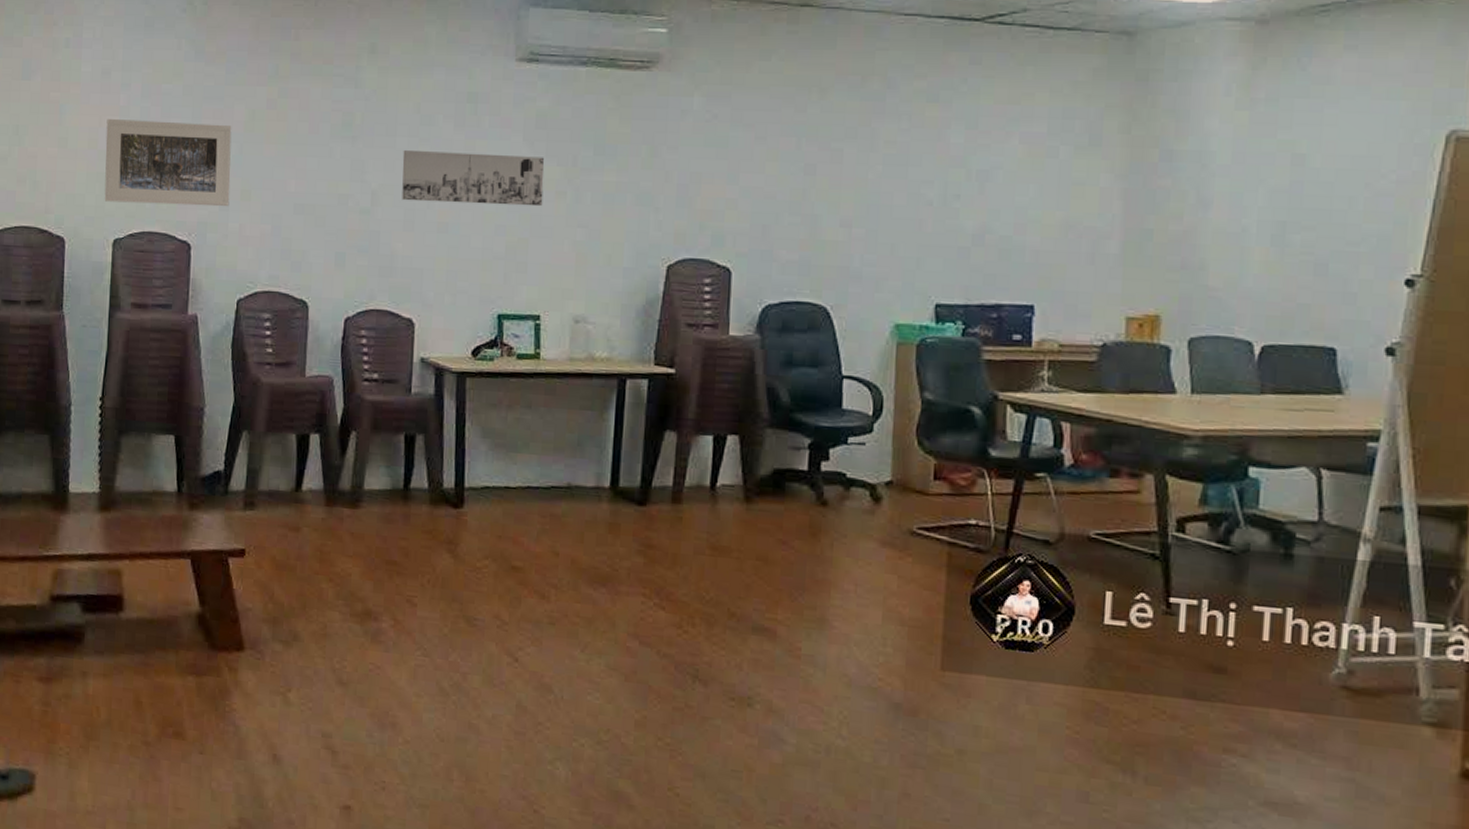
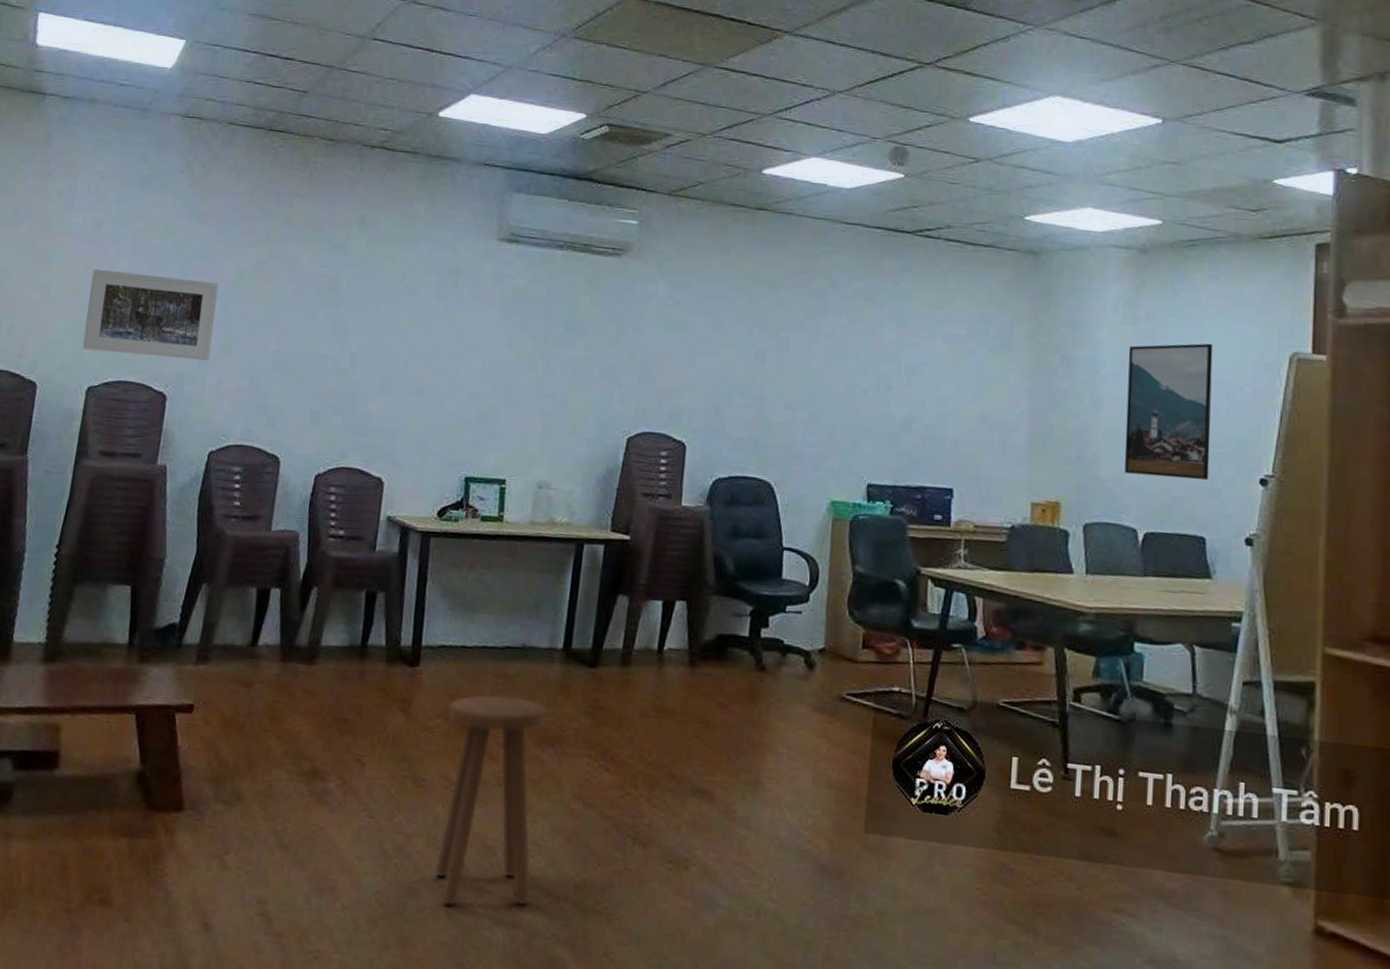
wall art: present [402,149,545,207] -> none [380,316,518,377]
stool: none [492,535,596,742] -> present [434,694,546,906]
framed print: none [1238,125,1349,284] -> present [1124,343,1213,480]

